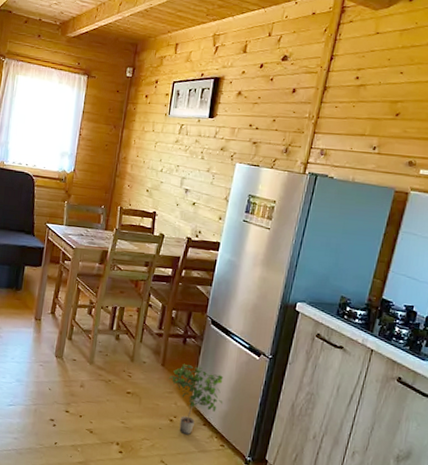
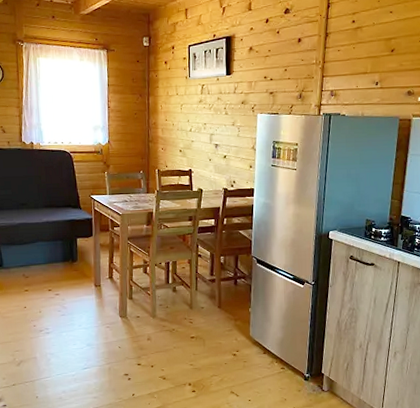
potted plant: present [168,363,224,435] -> none [226,302,278,365]

